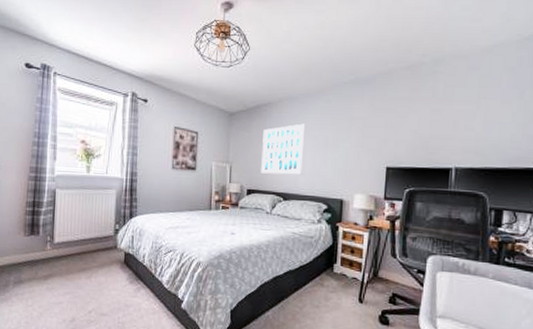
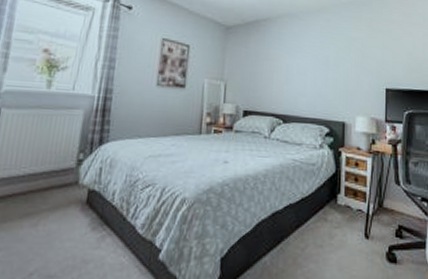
wall art: present [261,123,306,175] -> none [259,41,306,95]

